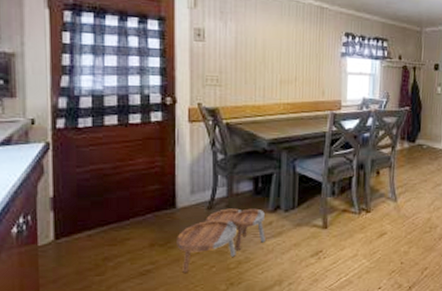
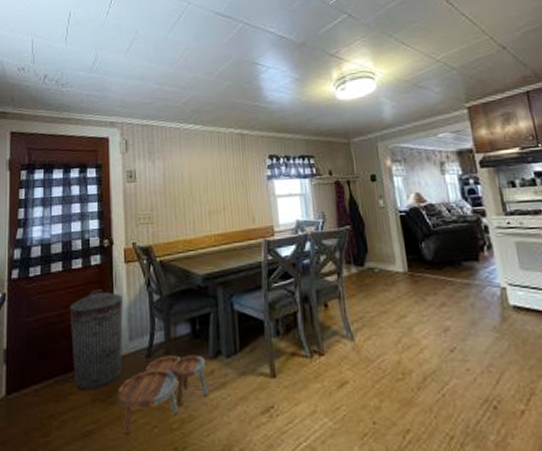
trash can: none [126,146,185,237] -> present [69,289,123,391]

